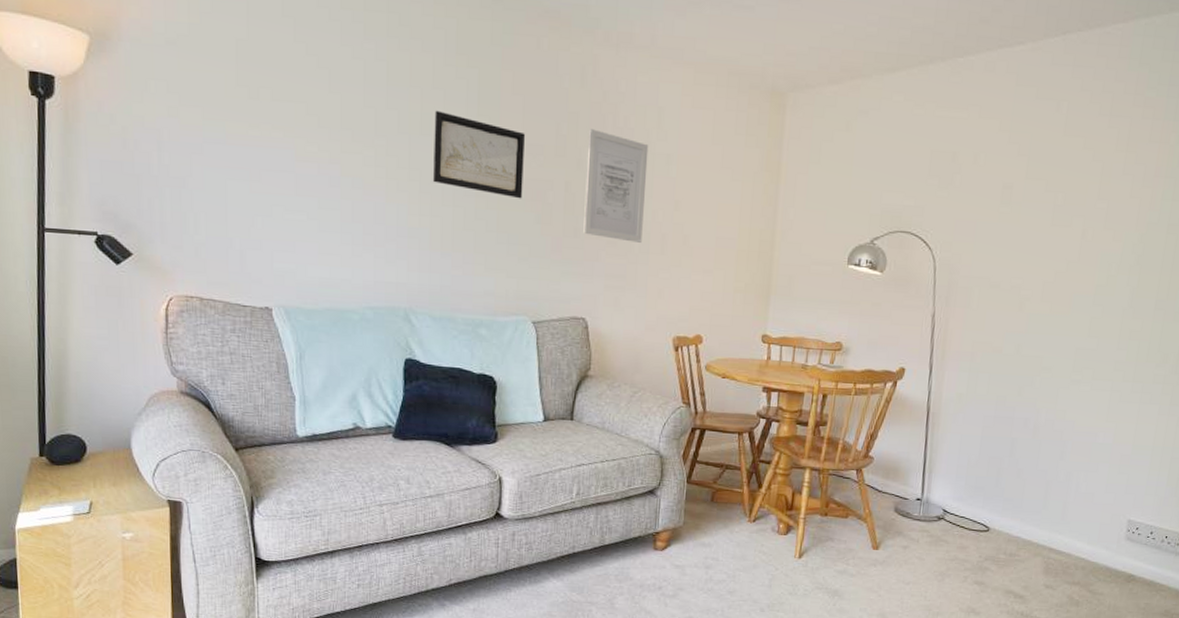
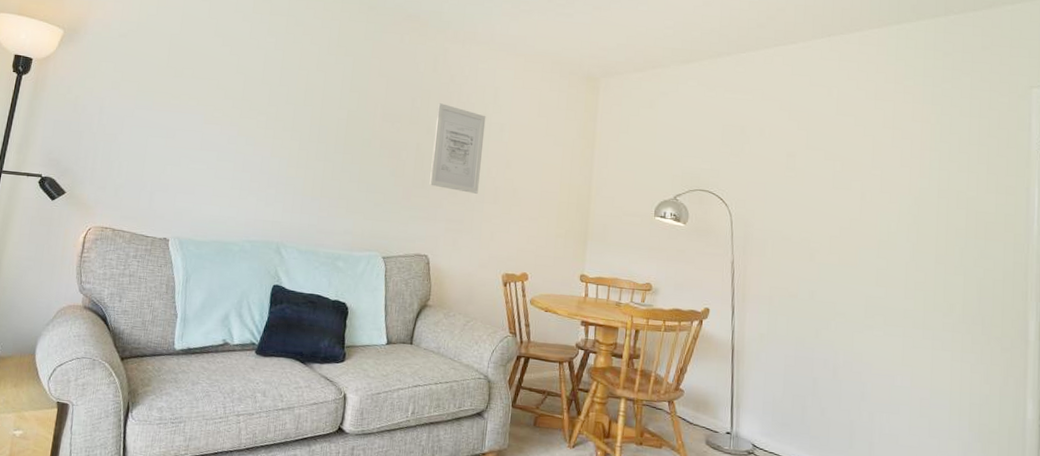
wall art: present [432,110,525,199] -> none [309,87,386,157]

